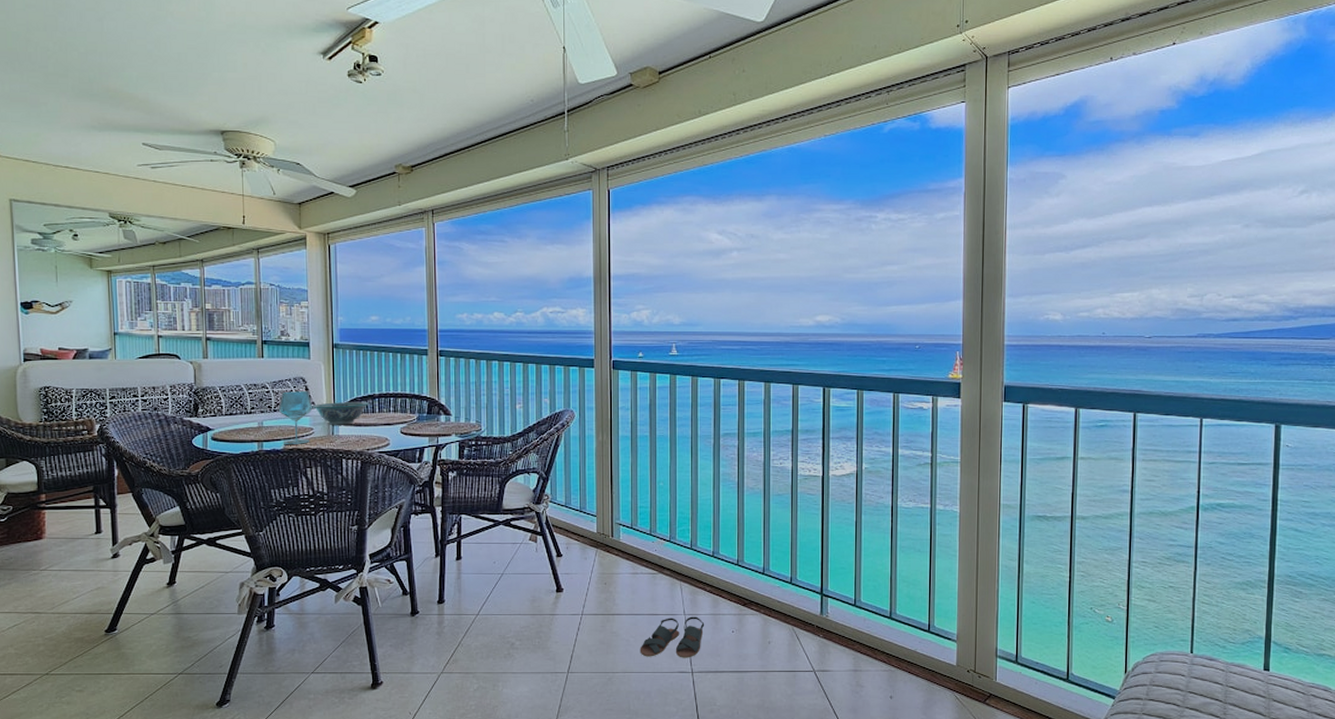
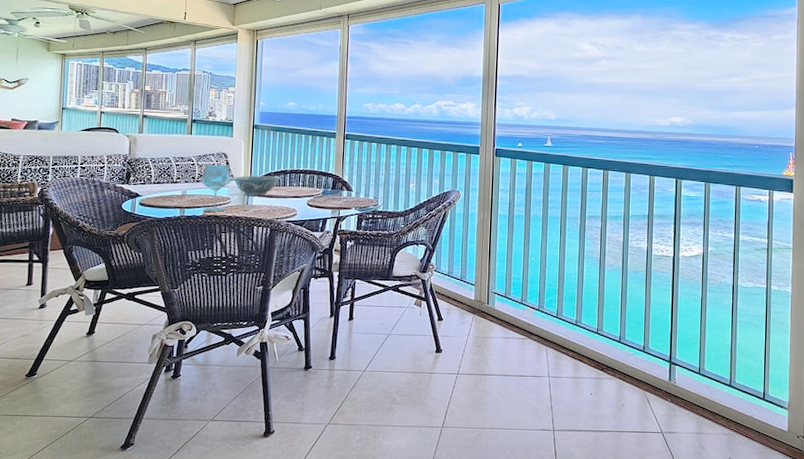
sandal: present [640,616,705,658] -> none [507,379,566,417]

